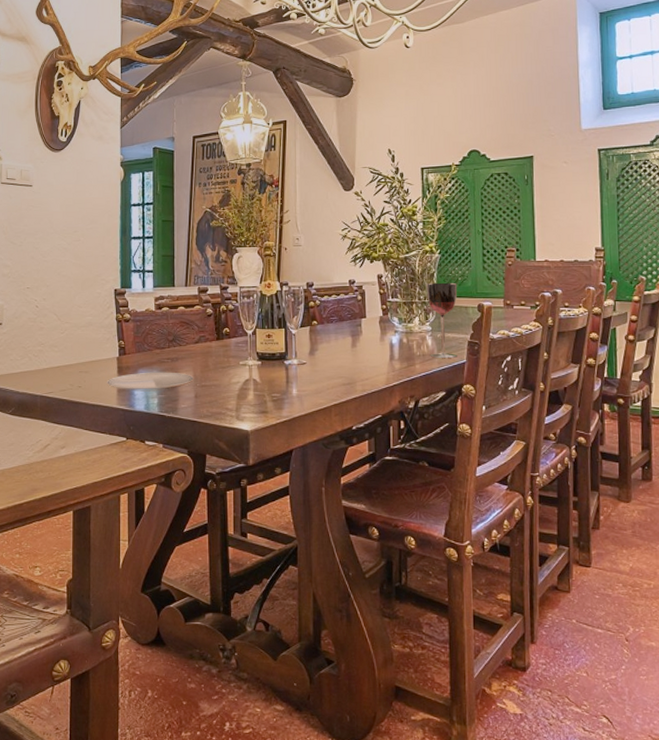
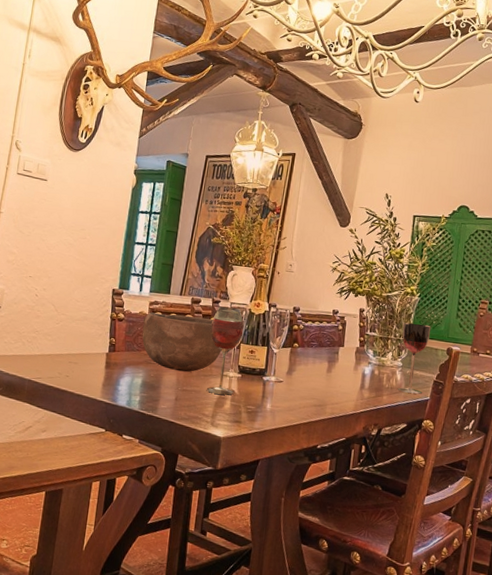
plate: present [106,372,194,392] -> none [93,370,176,390]
bowl: none [150,306,237,367] -> present [142,312,222,372]
wineglass: none [223,292,257,385] -> present [207,306,244,395]

